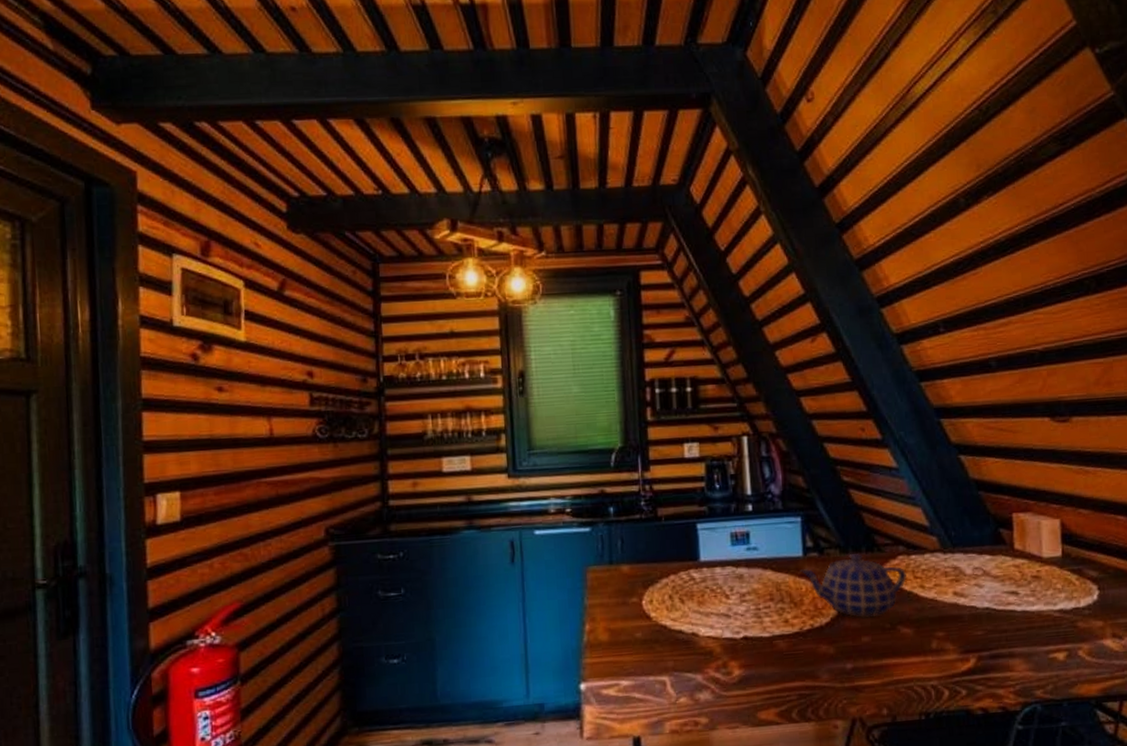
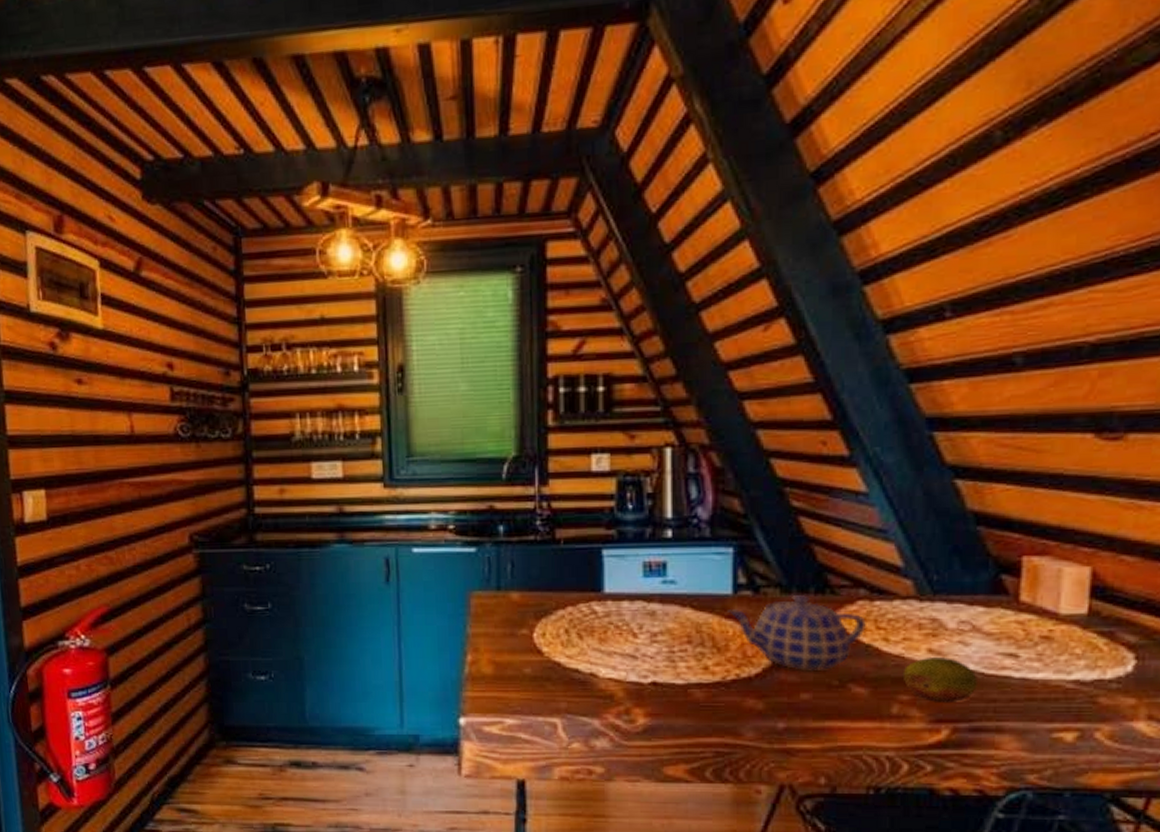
fruit: none [937,597,992,636] -> present [902,656,977,702]

